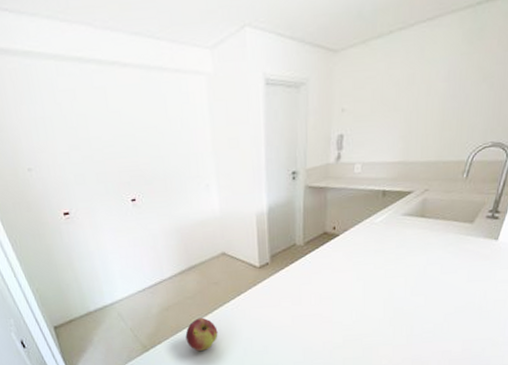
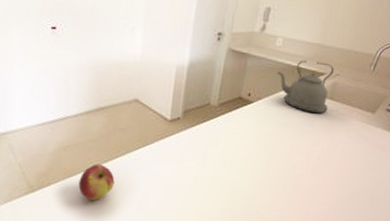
kettle: none [360,180,422,235] -> present [277,60,334,114]

